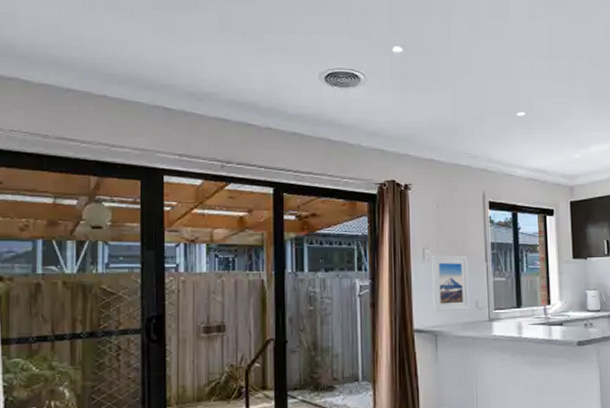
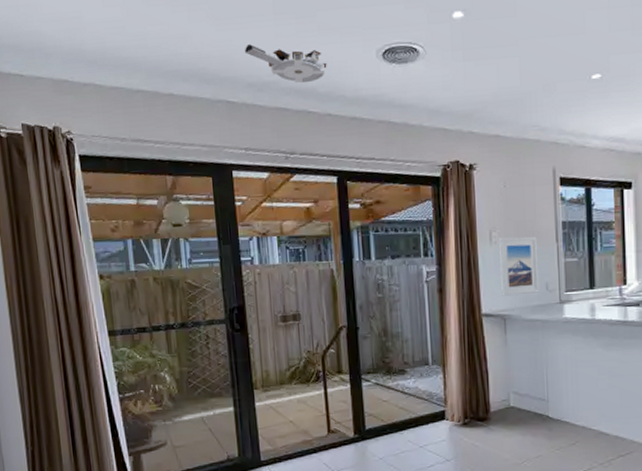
architectural model: none [188,56,270,97] -> present [245,44,327,84]

